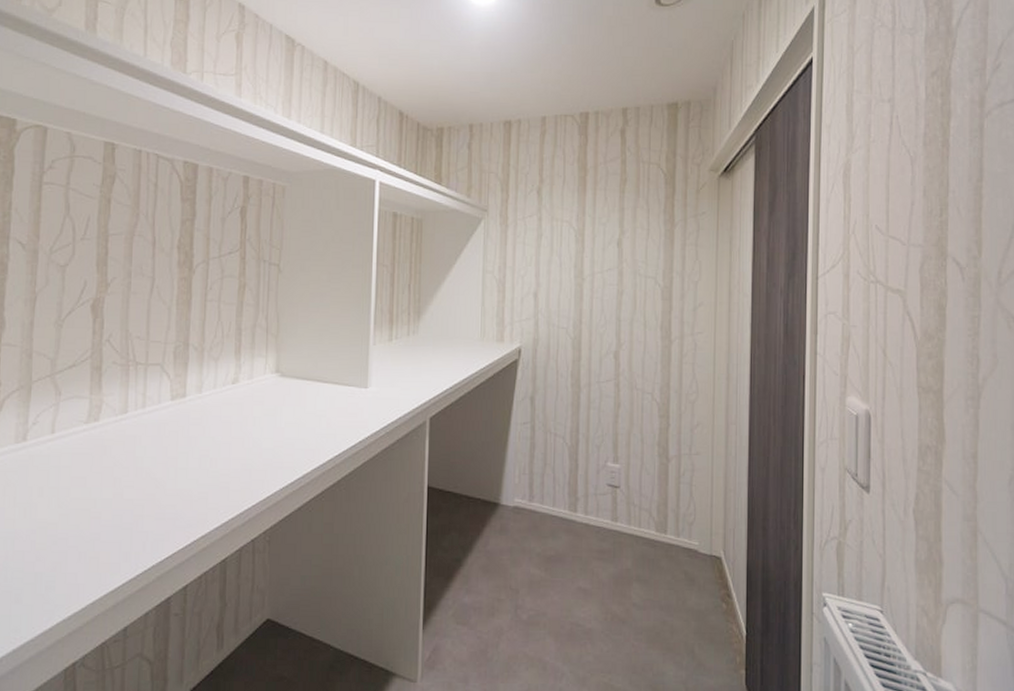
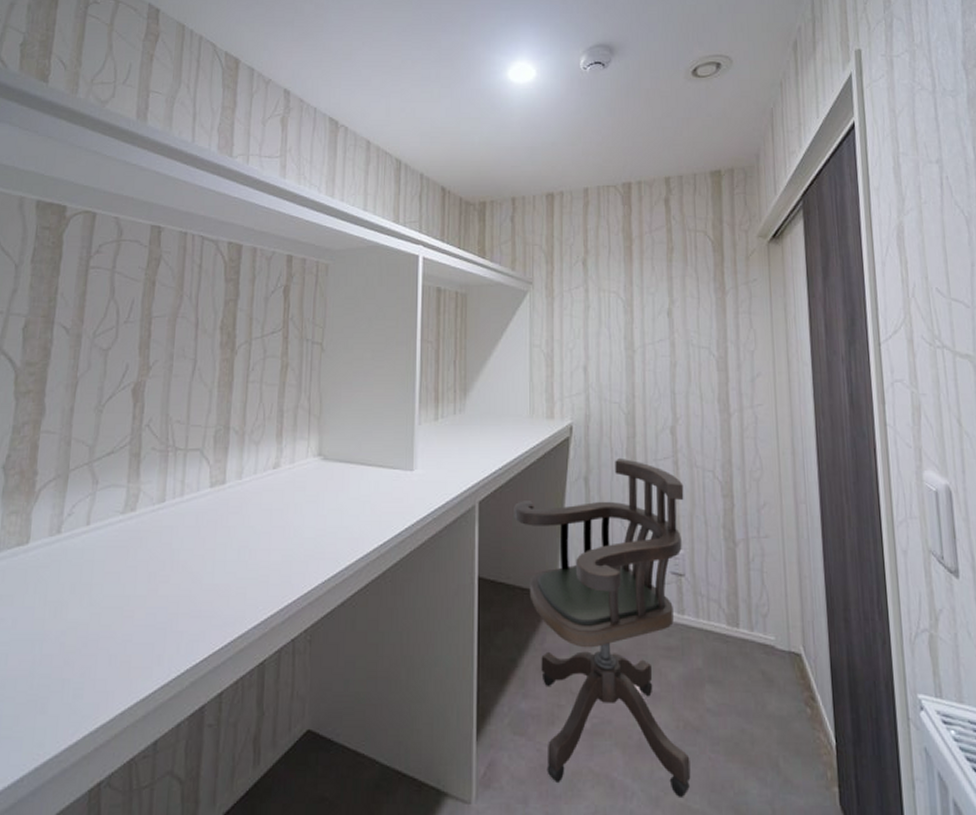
office chair: none [462,379,623,678] -> present [514,457,691,797]

